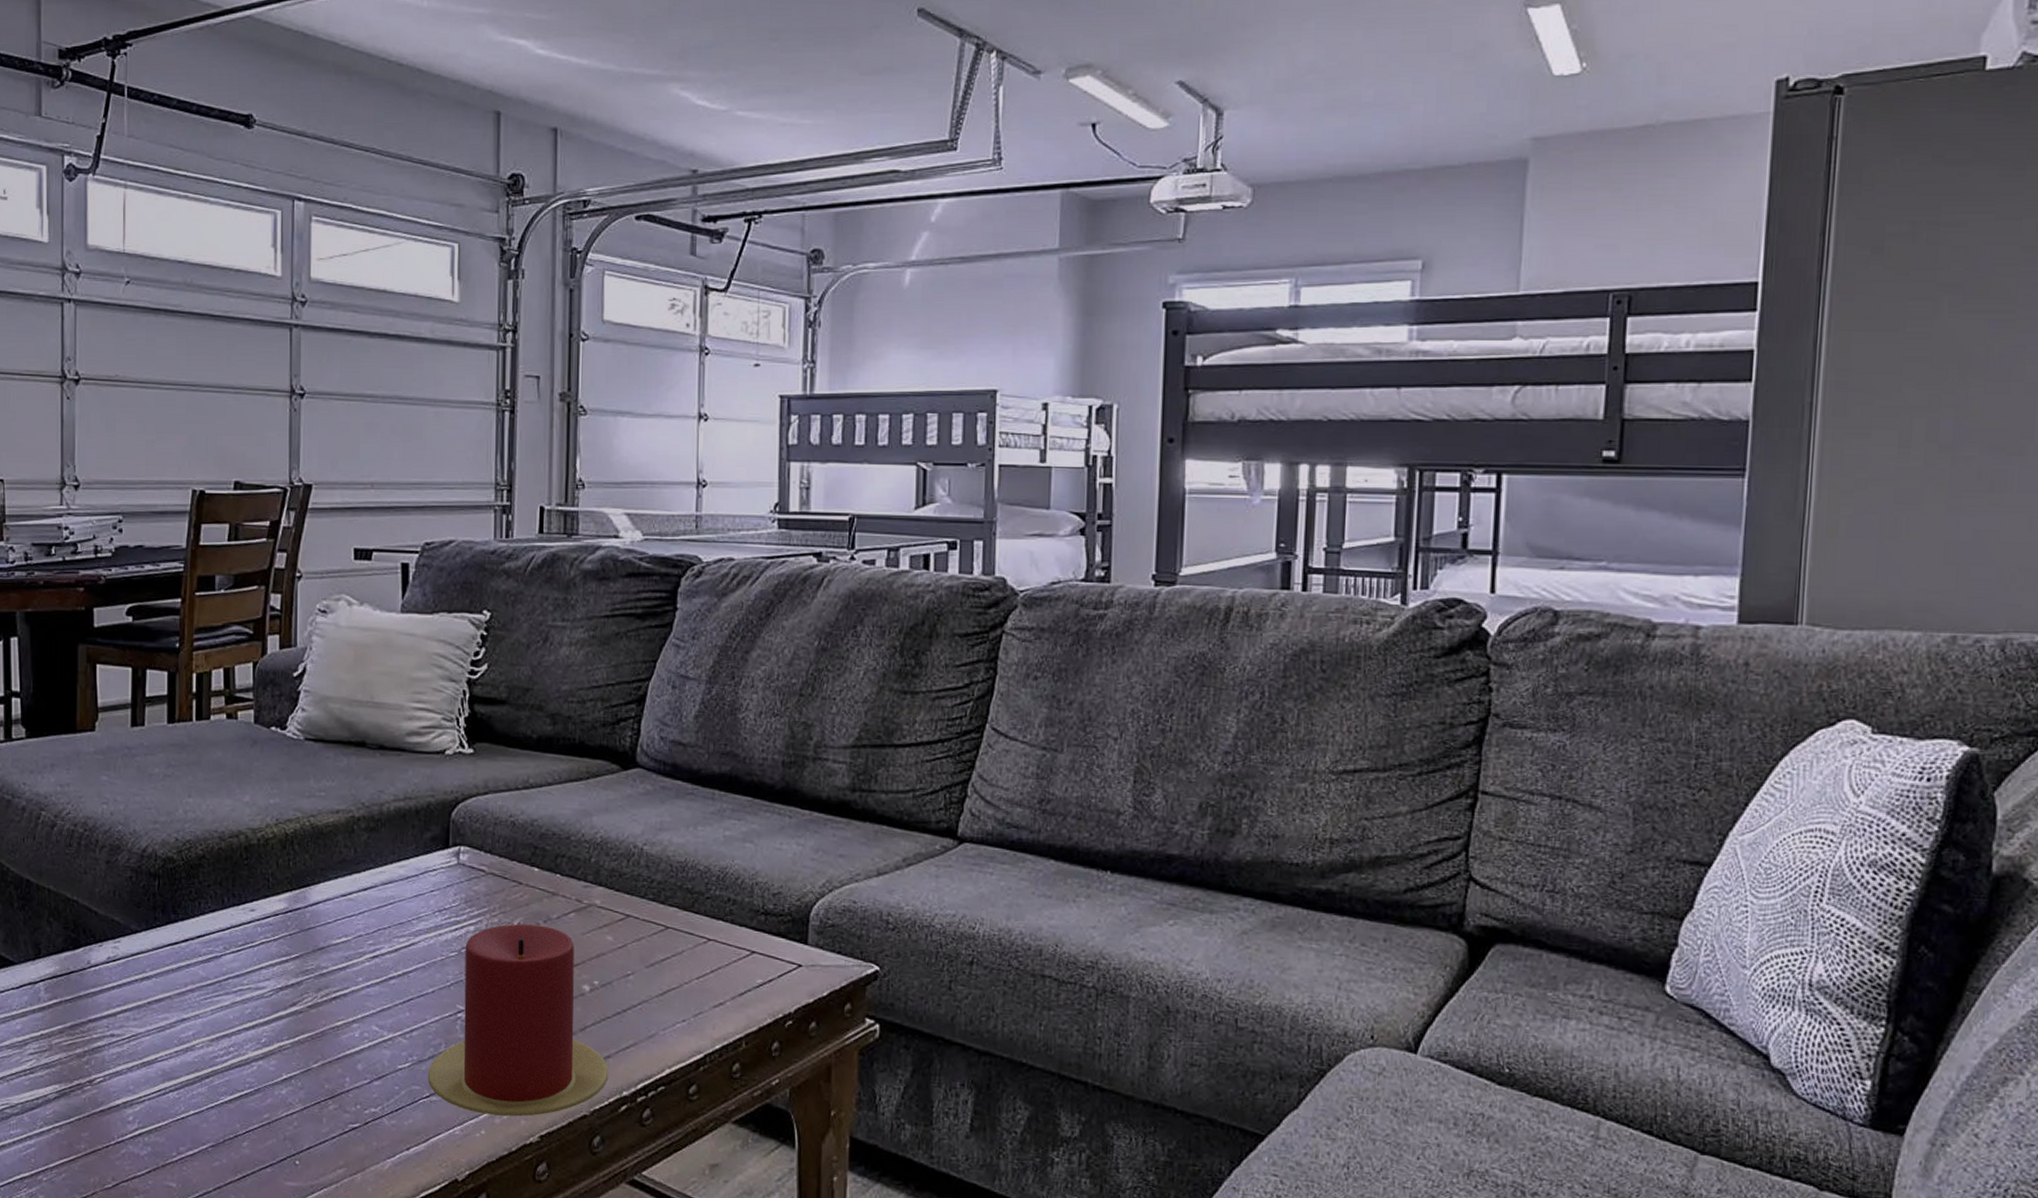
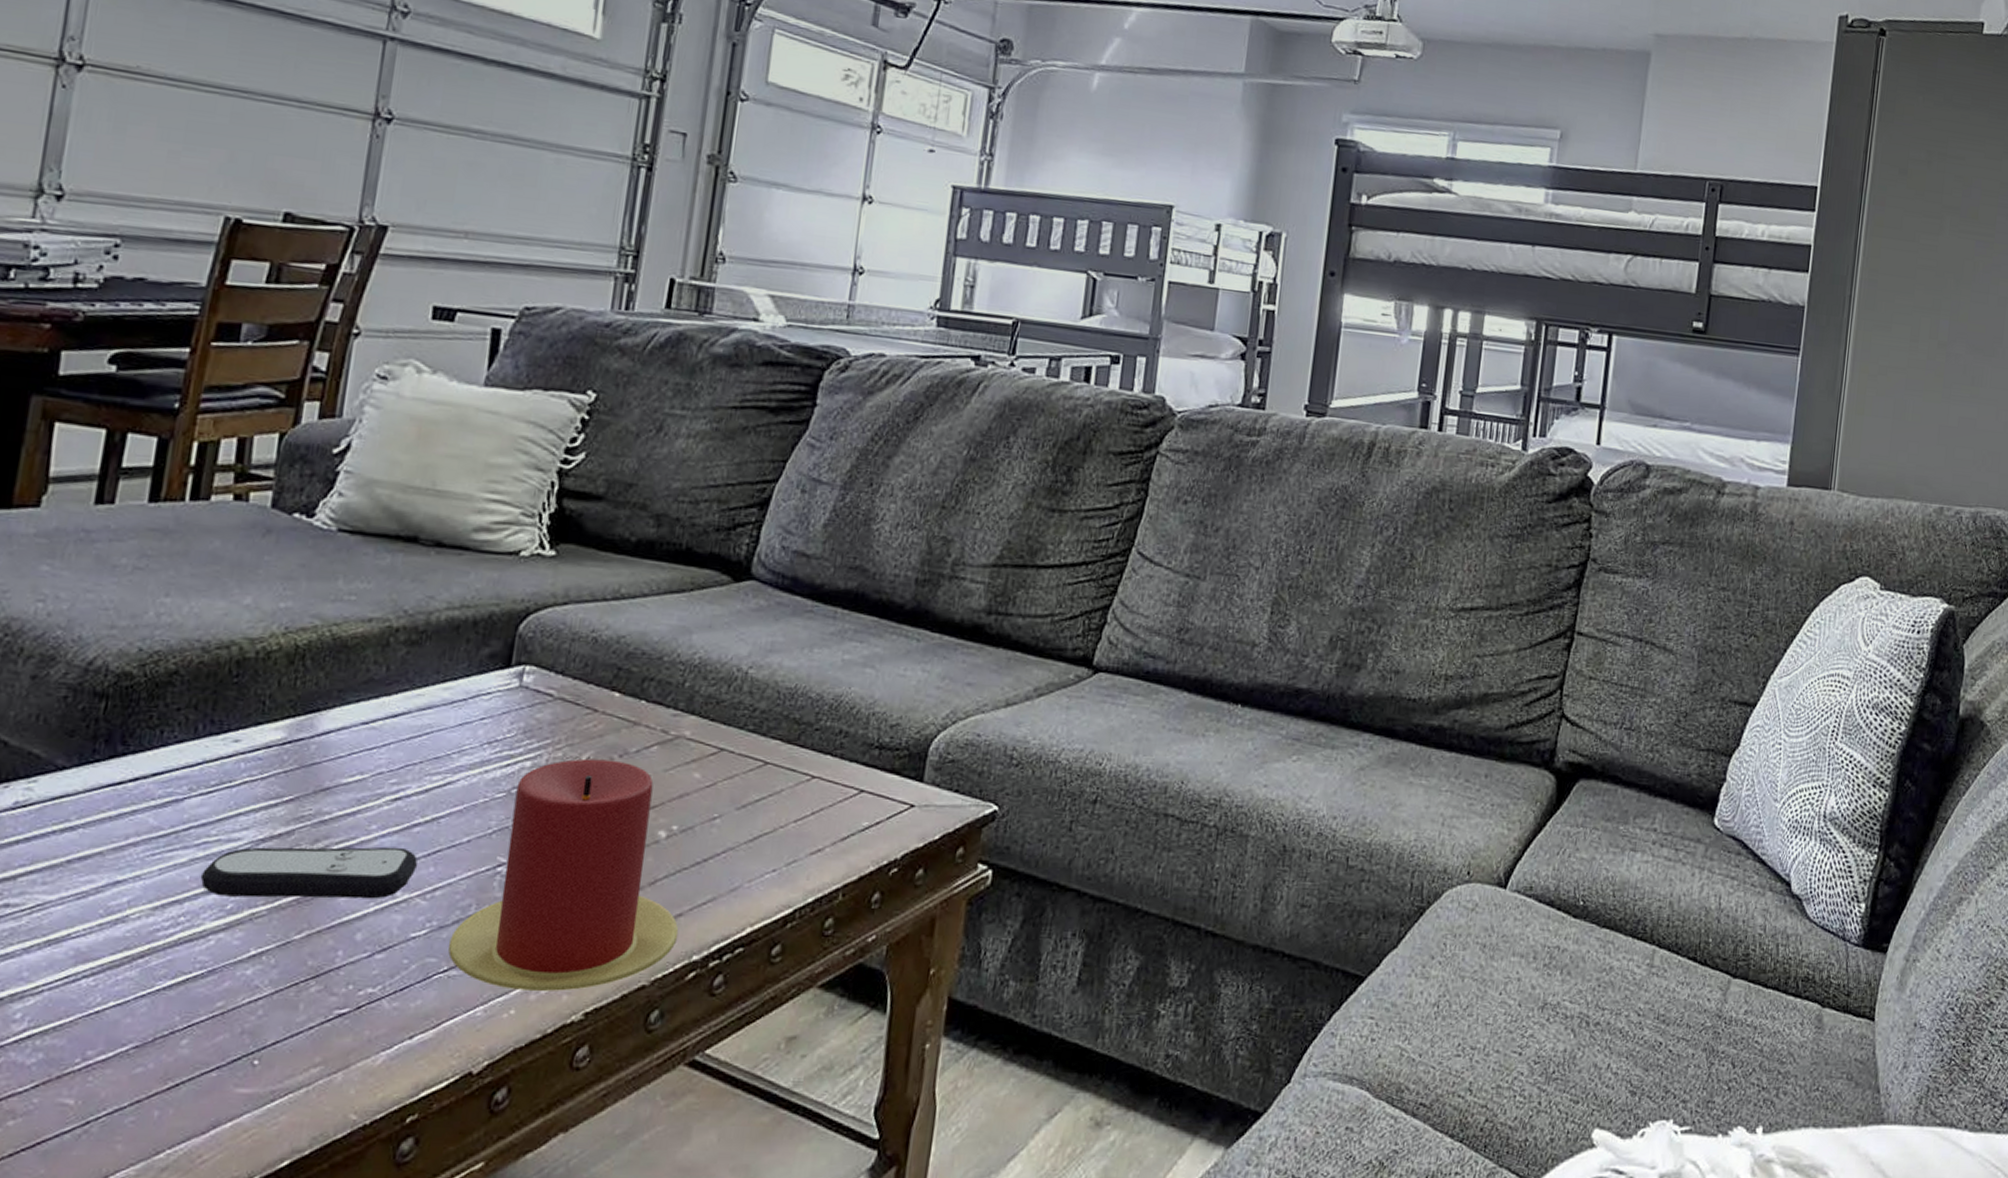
remote control: none [240,994,397,1037] -> present [200,846,418,899]

